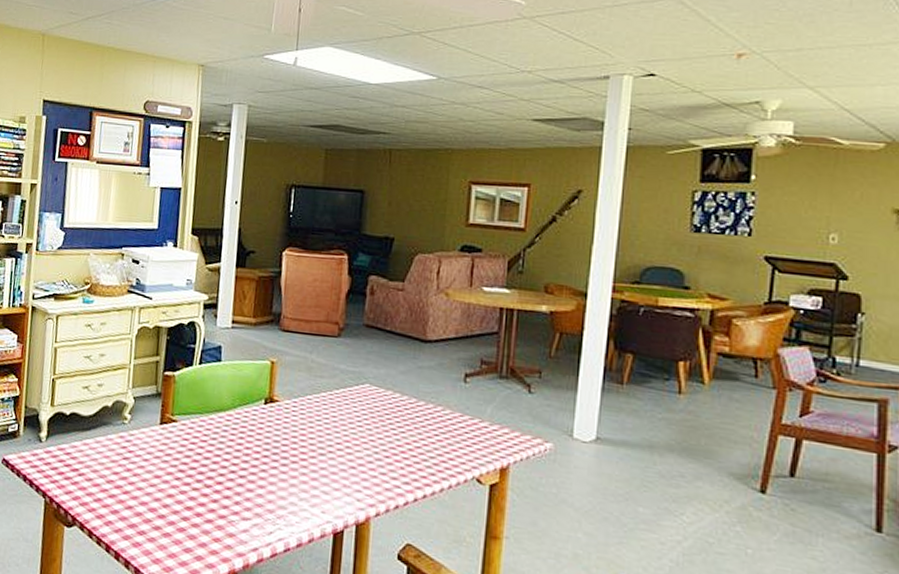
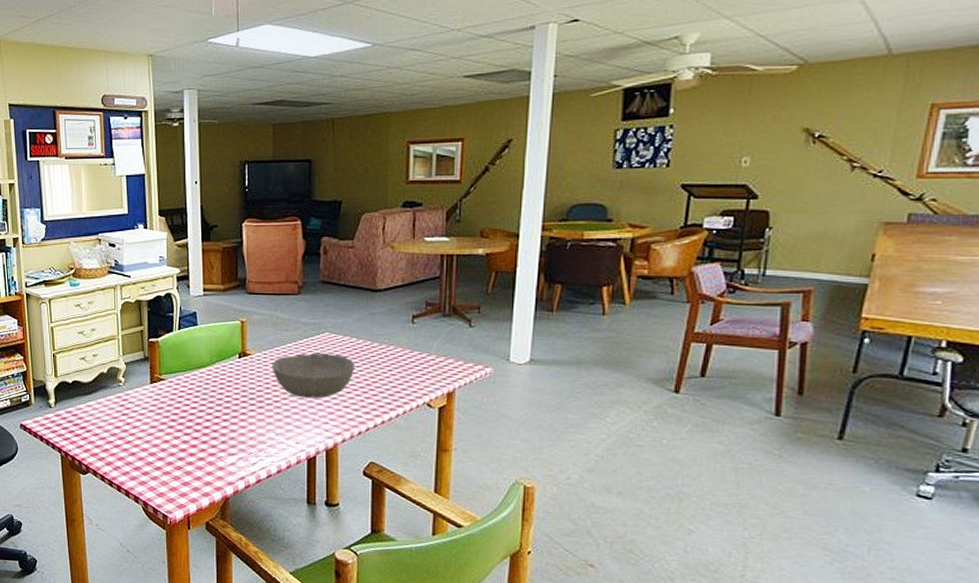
bowl: none [301,405,397,461] -> present [271,352,356,399]

